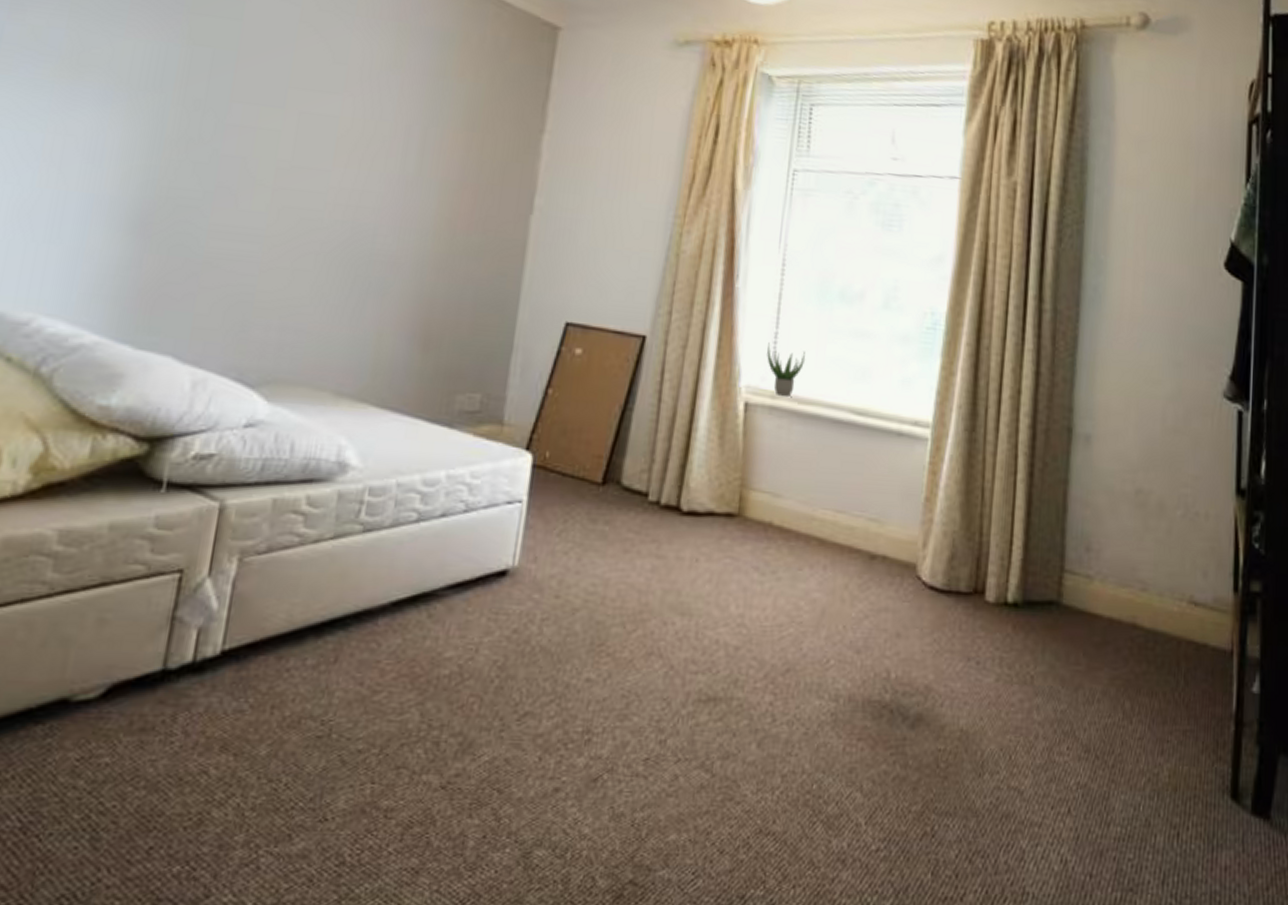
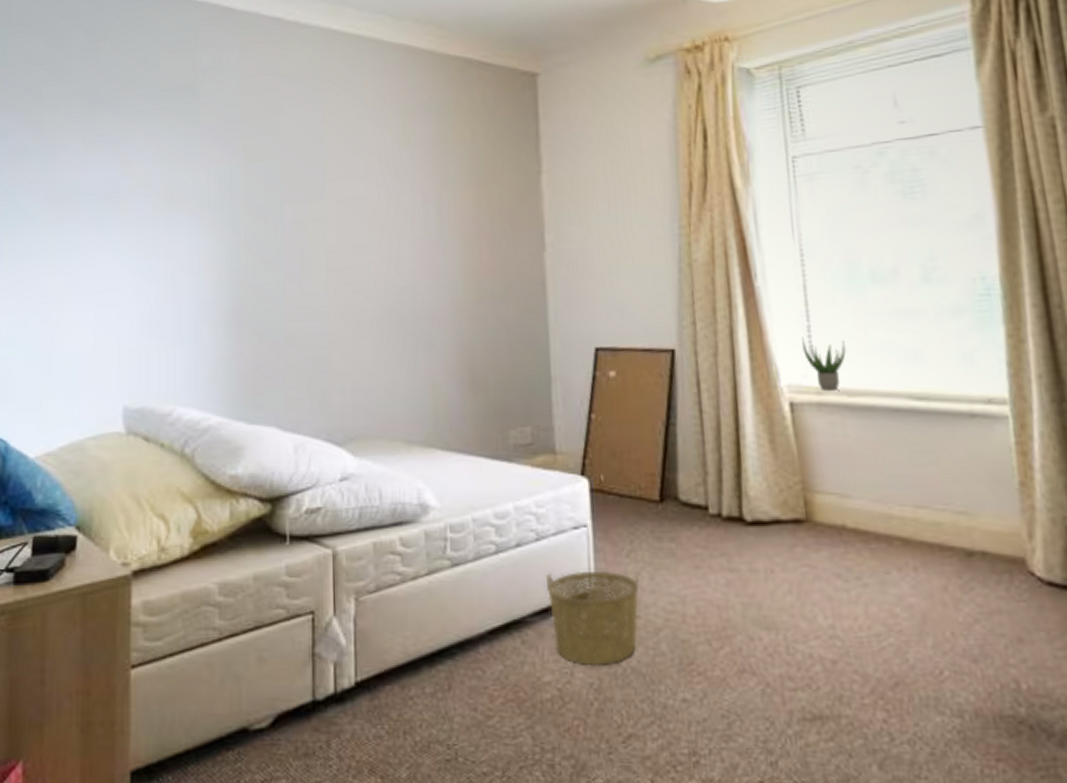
basket: none [464,547,567,643] -> present [546,572,640,665]

